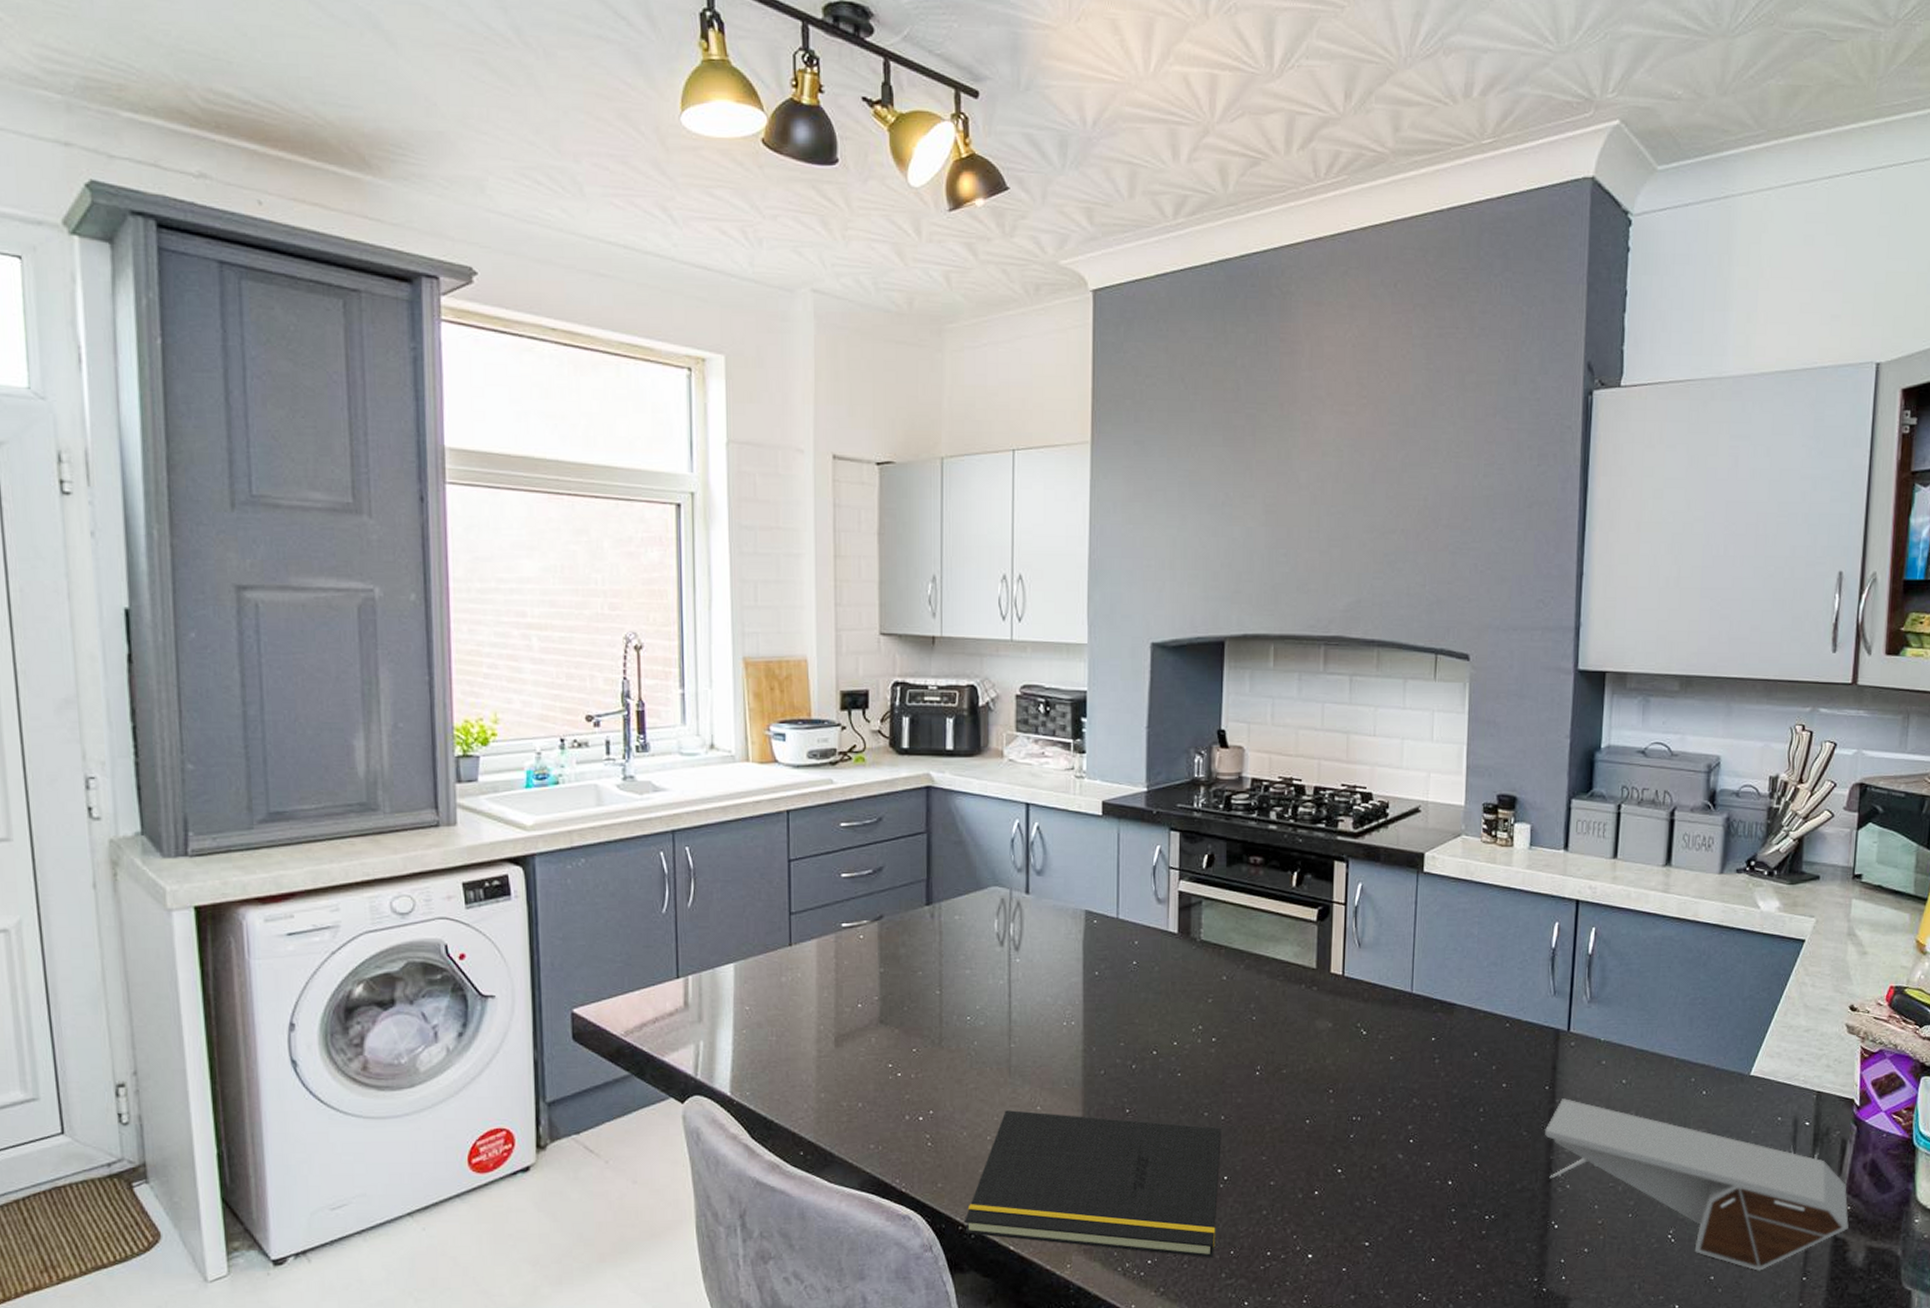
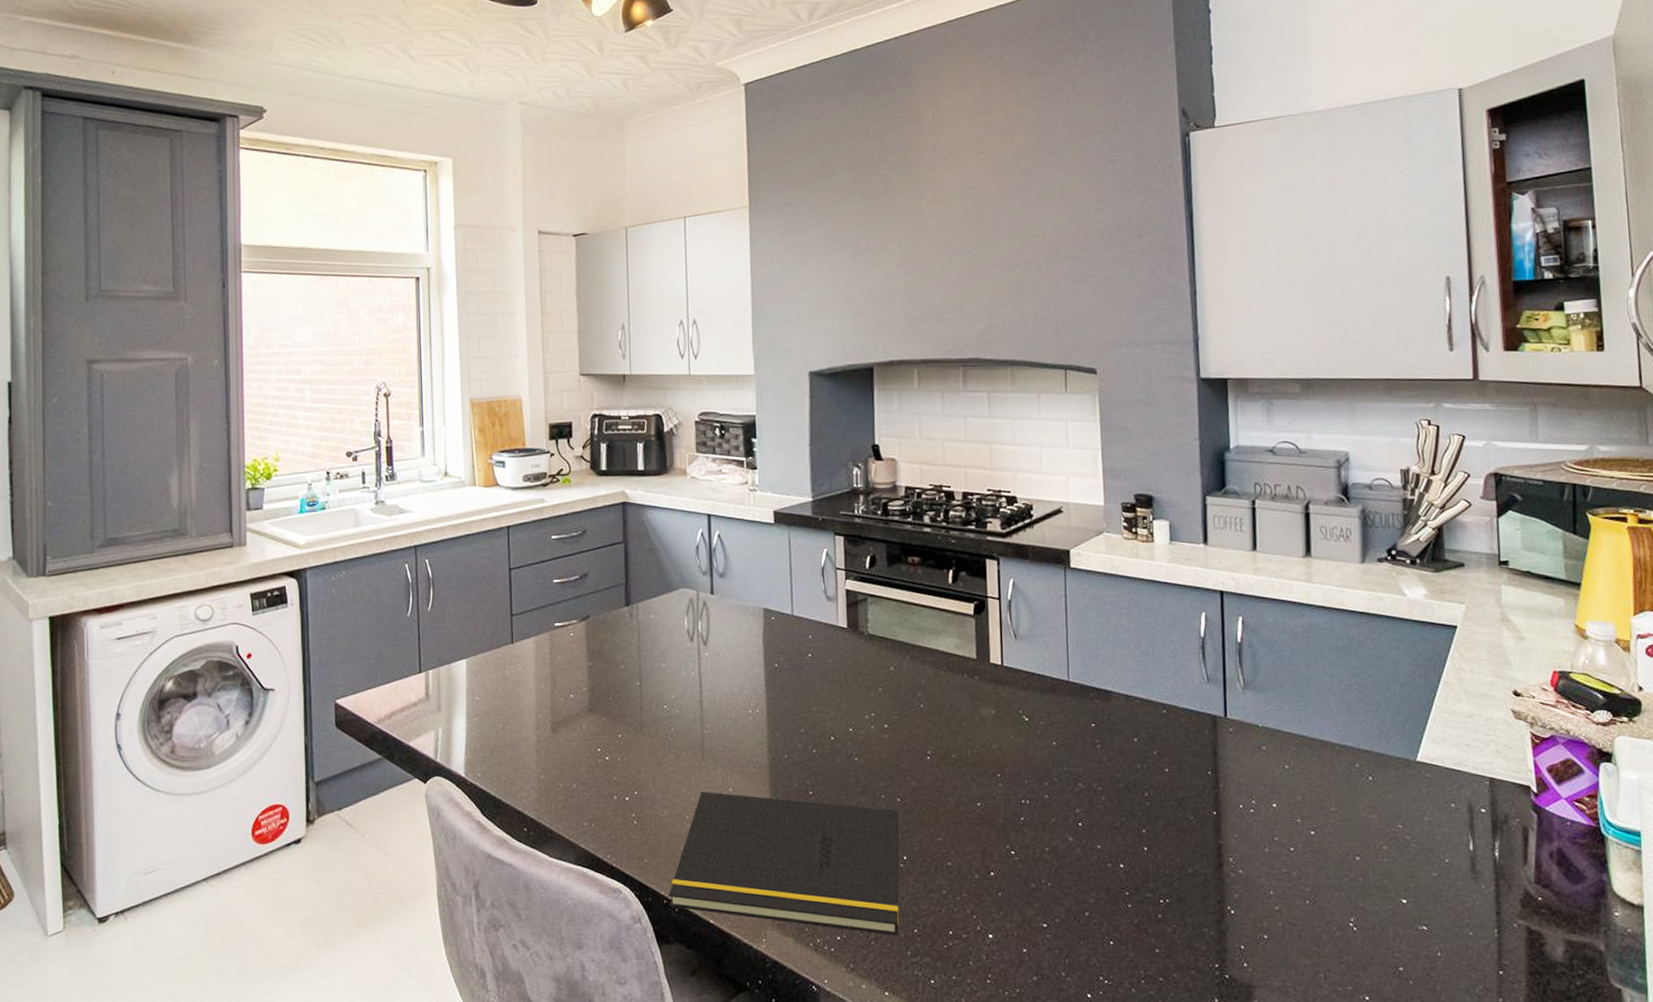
decorative bowl: present [1545,1098,1849,1271] -> none [1212,783,1542,963]

